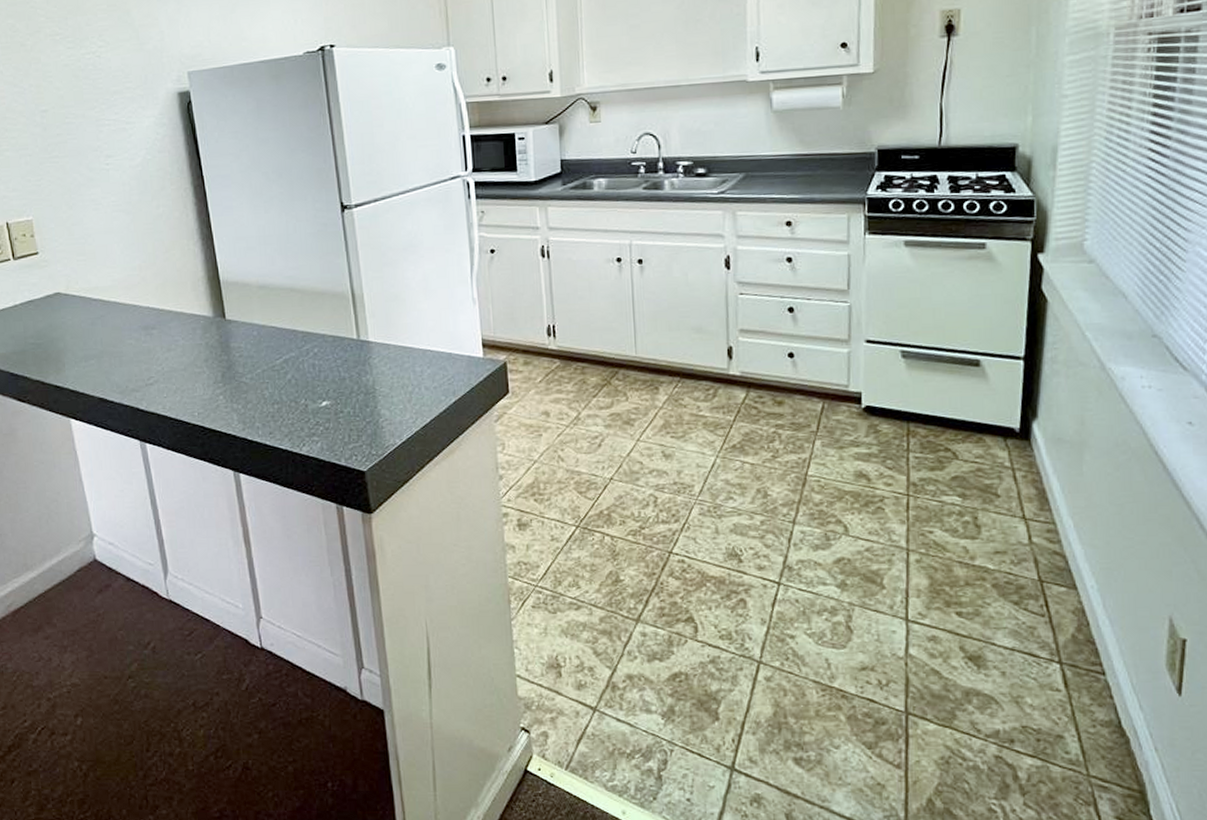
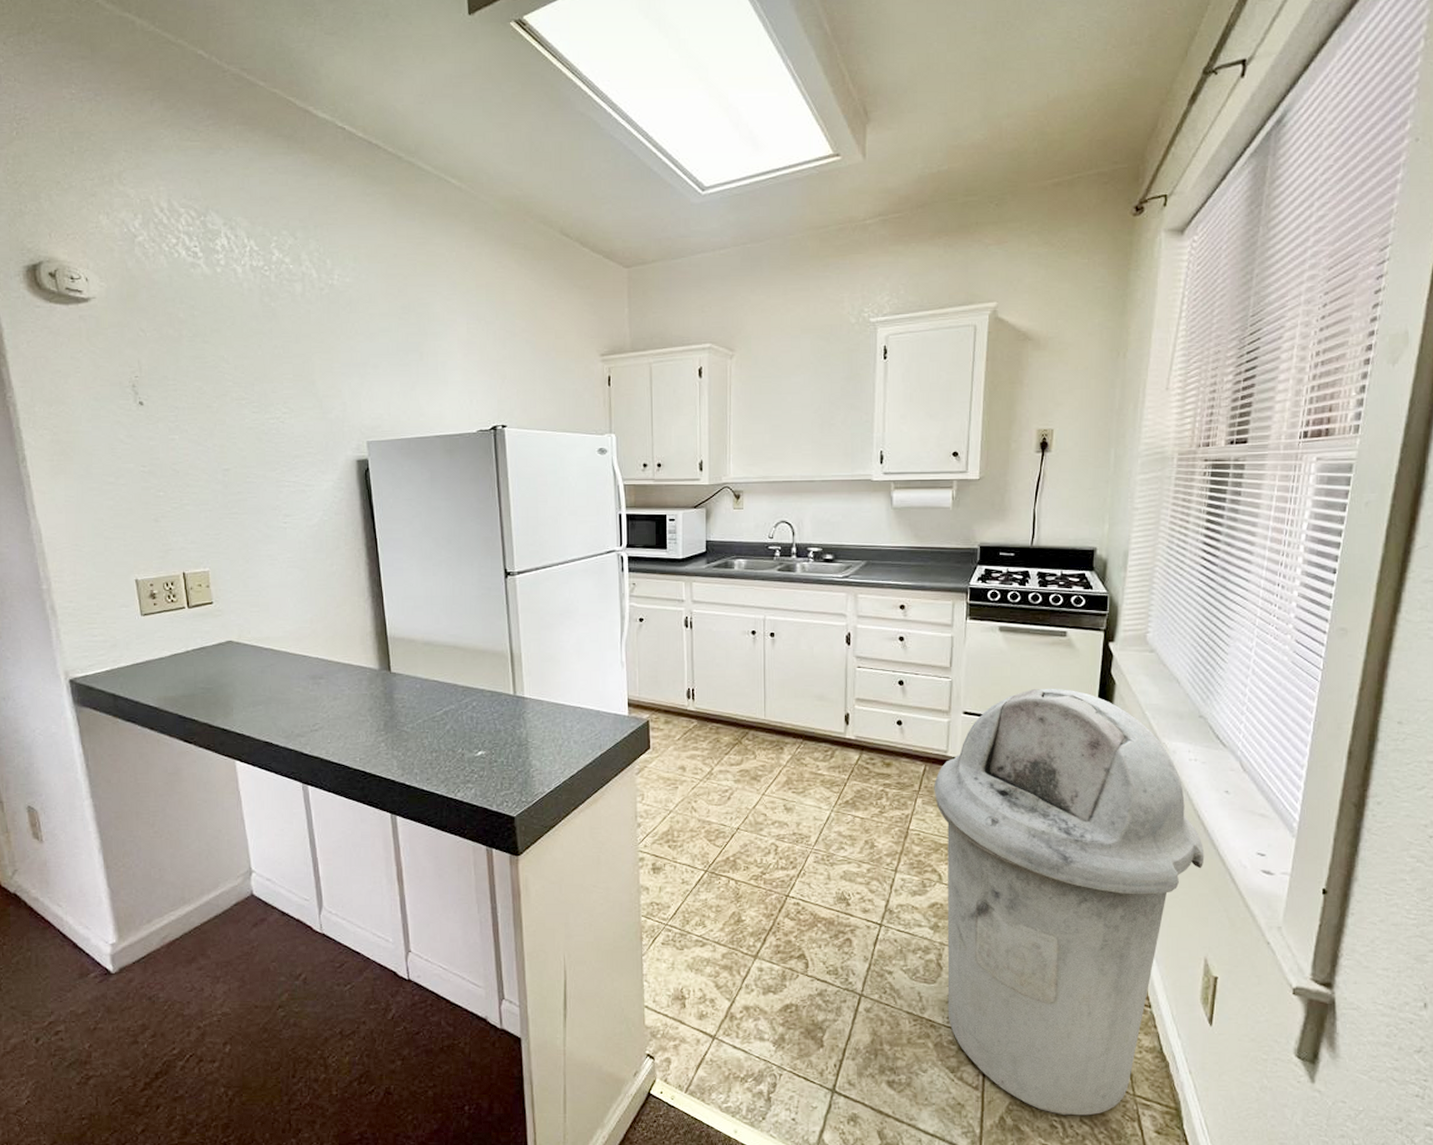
trash can: none [834,309,1165,799] -> present [934,688,1205,1116]

